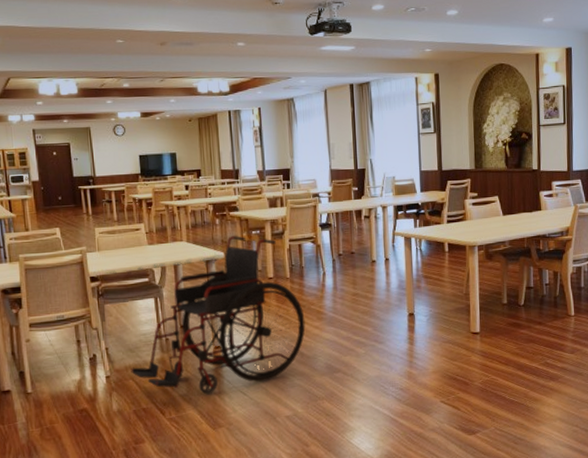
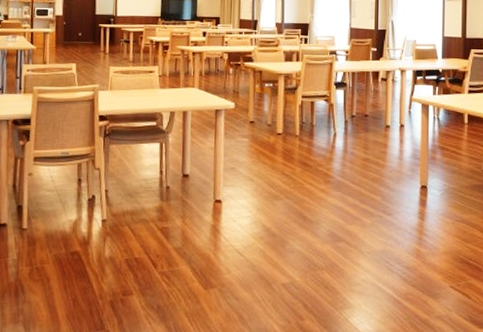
wheelchair: present [131,236,306,395] -> none [128,87,311,251]

